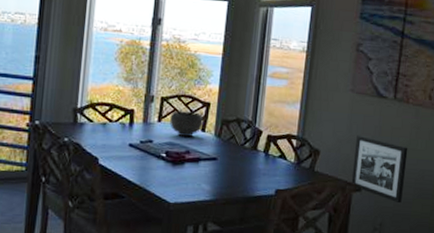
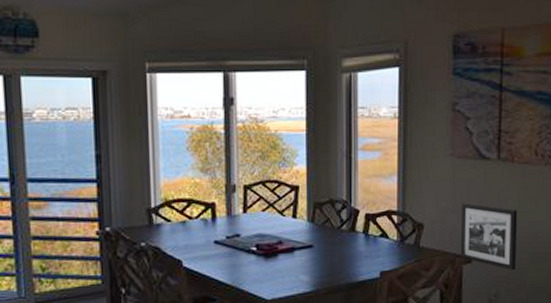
bowl: present [170,110,204,138] -> none [256,198,294,227]

